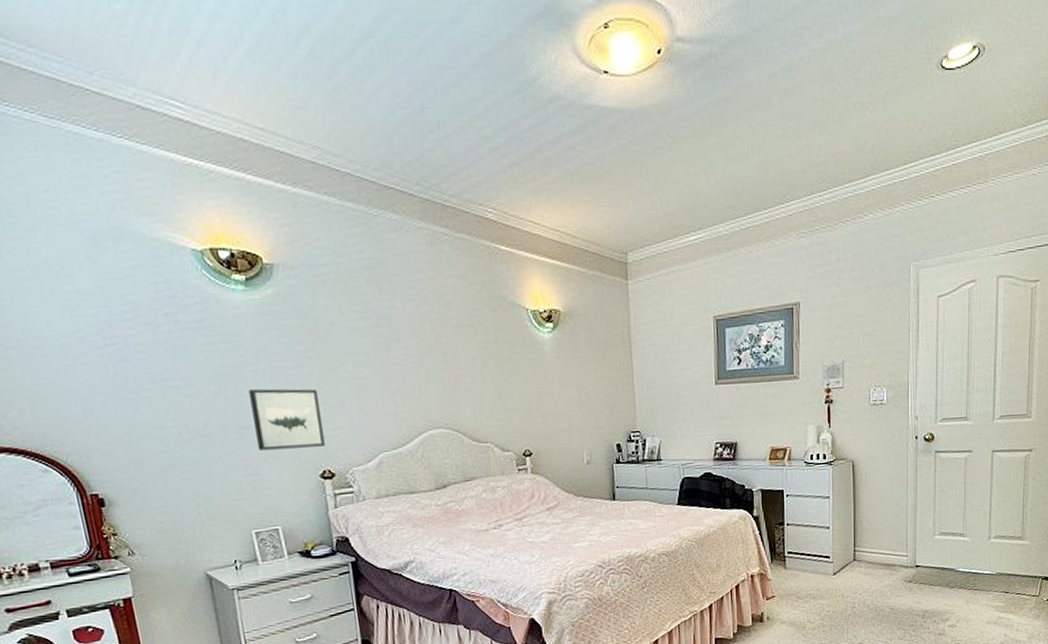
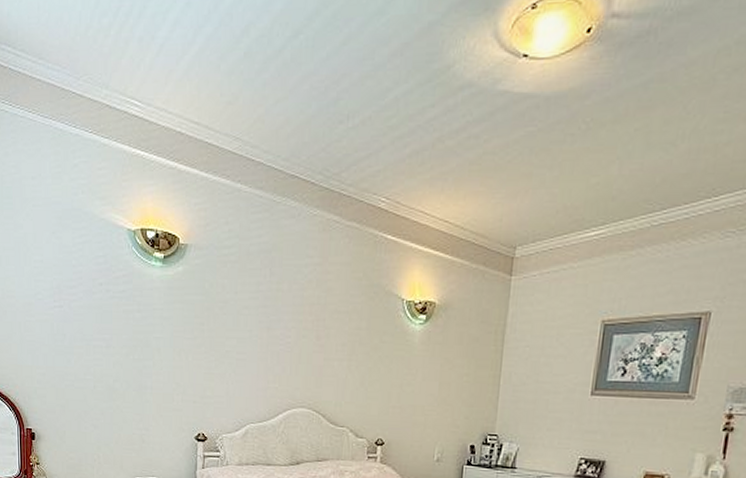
wall art: present [249,388,325,451] -> none [151,355,204,411]

